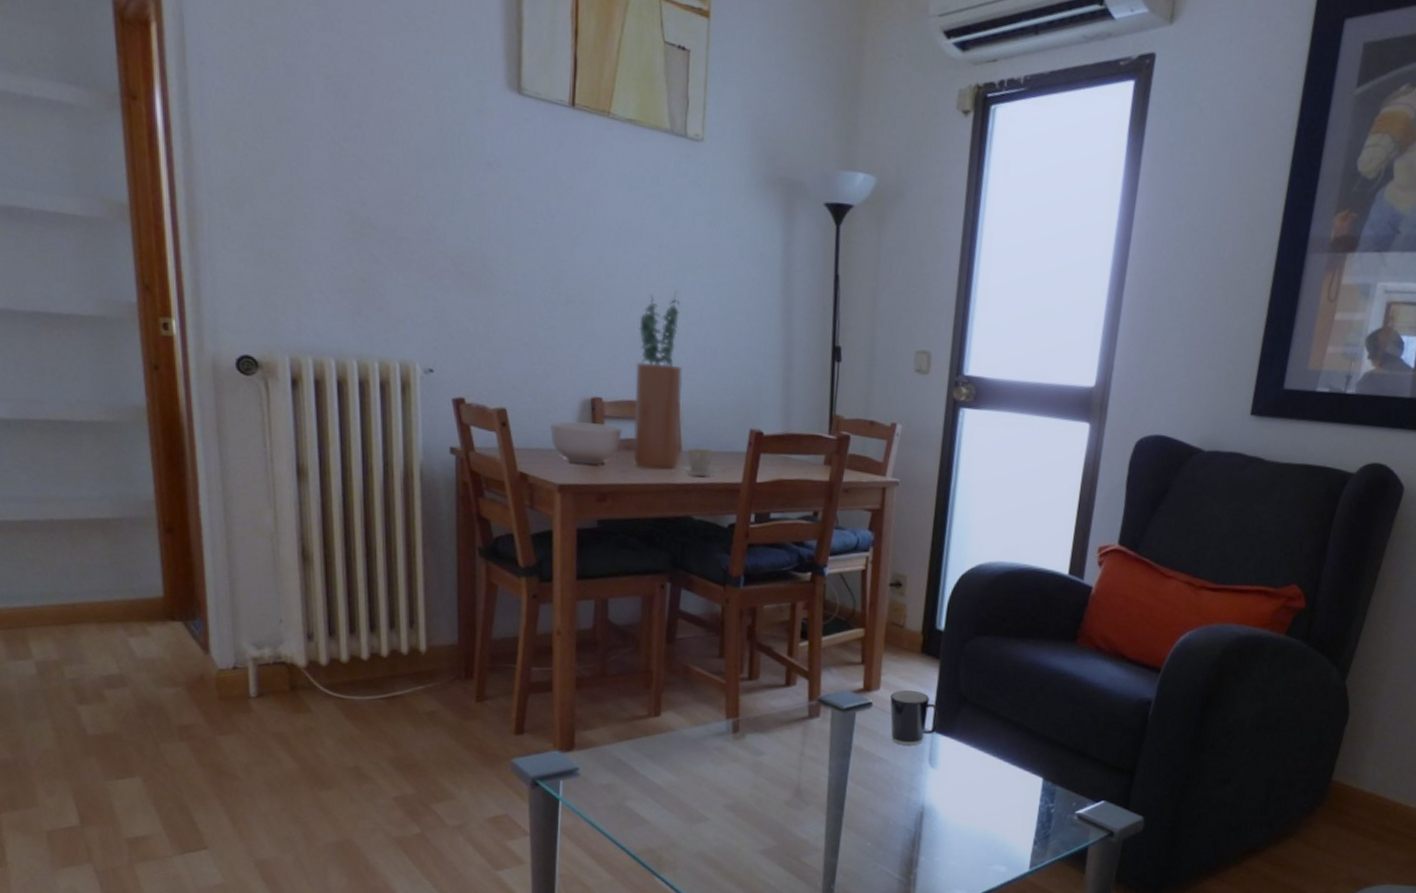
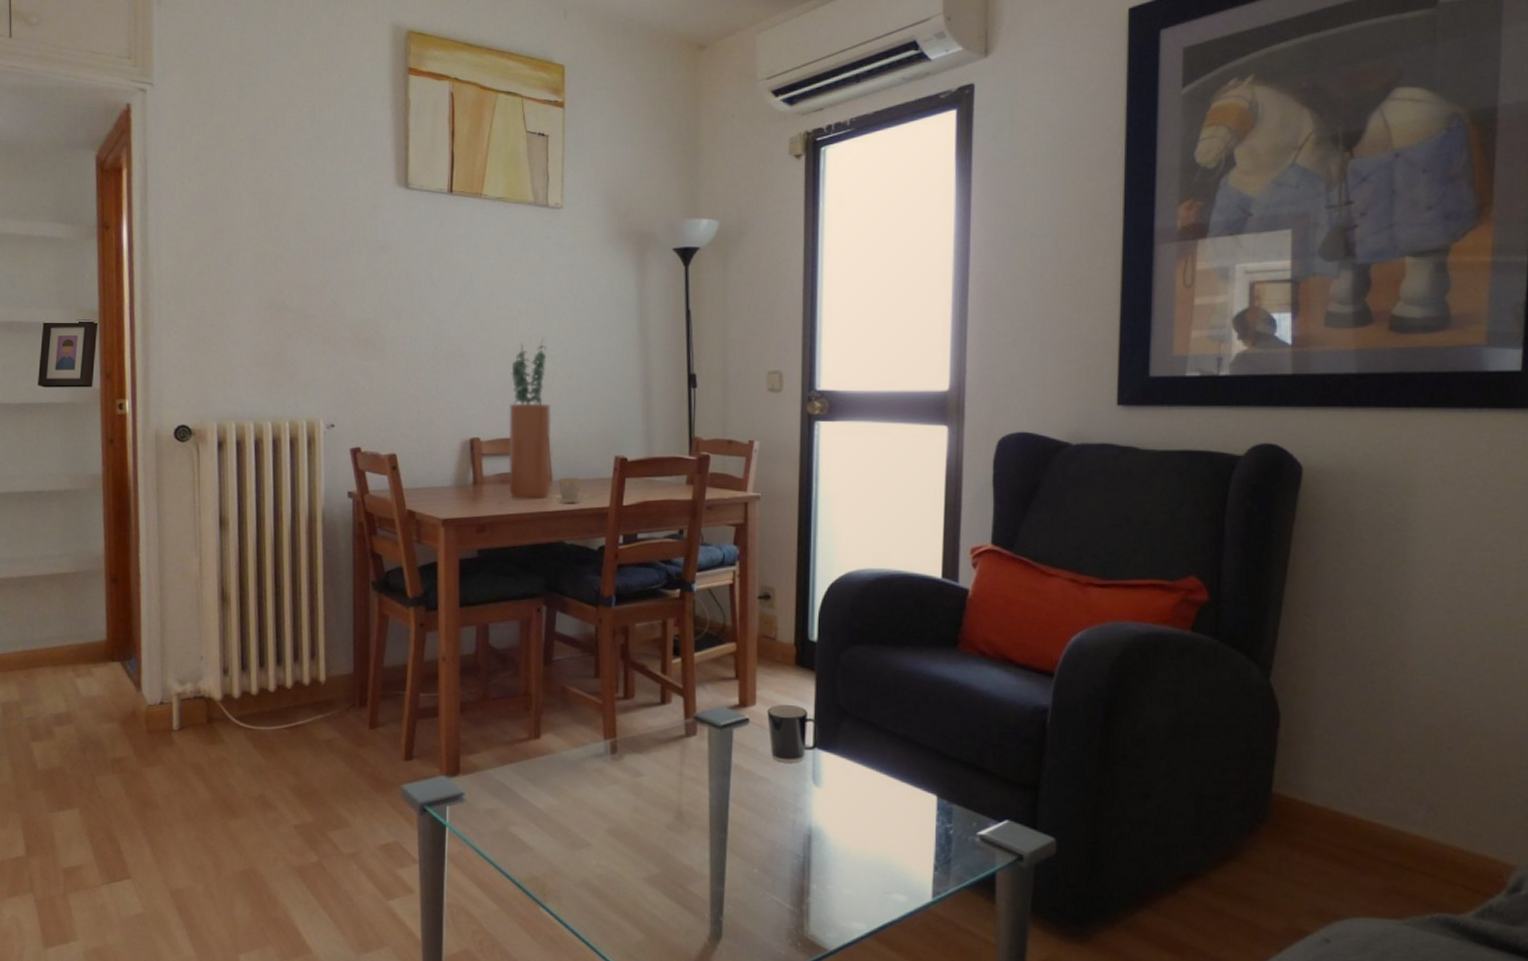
picture frame: none [52,209,130,301] -> present [37,319,99,388]
bowl: present [549,421,623,465] -> none [433,460,499,499]

